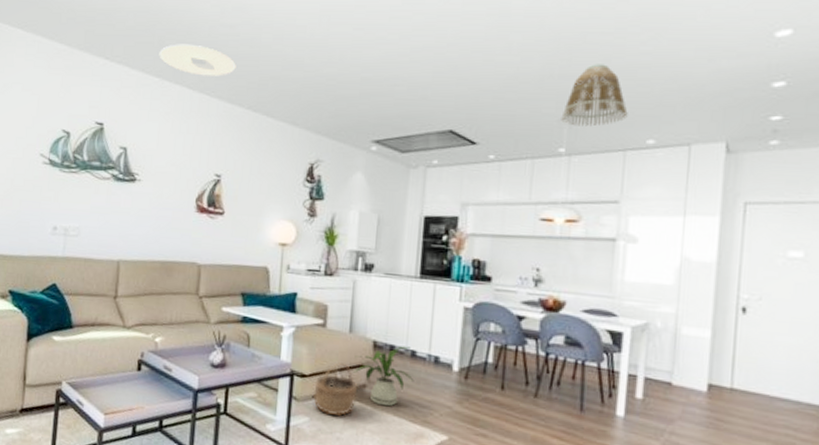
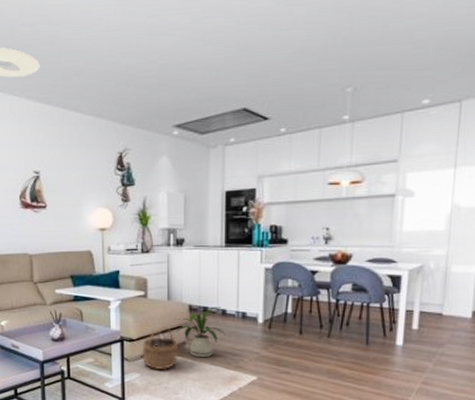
lamp shade: present [561,64,628,127] -> none [344,29,405,93]

